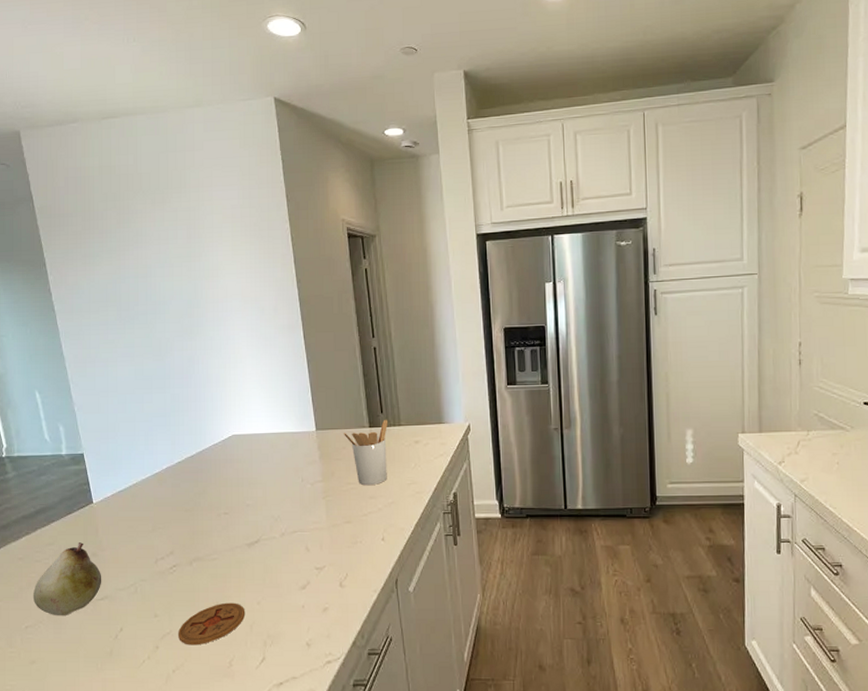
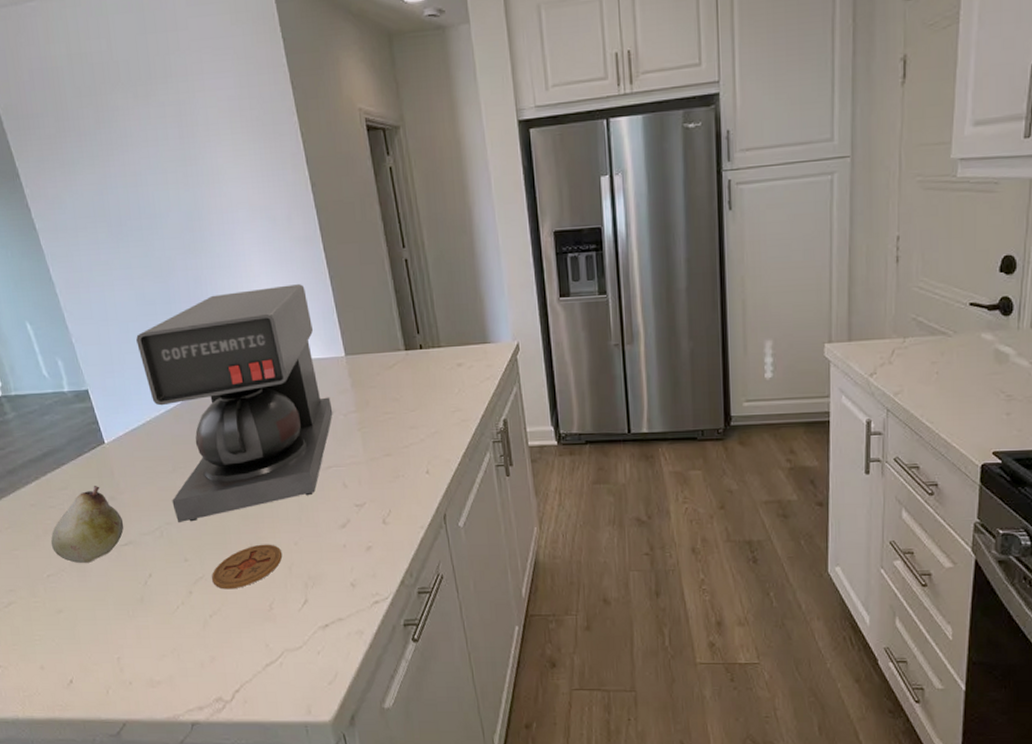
coffee maker: none [132,366,301,580] -> present [136,284,333,523]
utensil holder: present [344,420,388,486] -> none [377,341,429,415]

